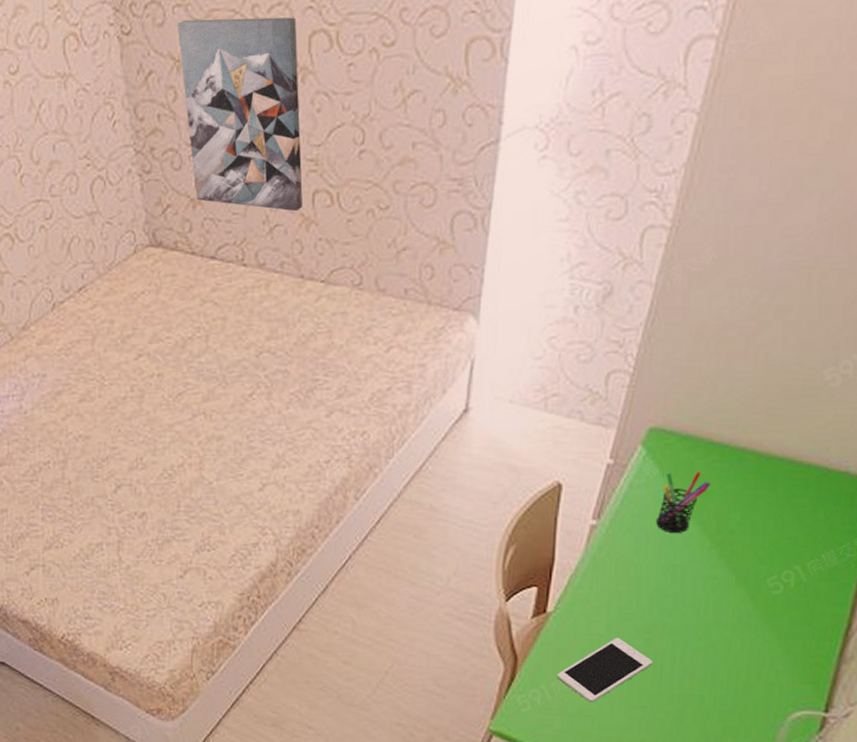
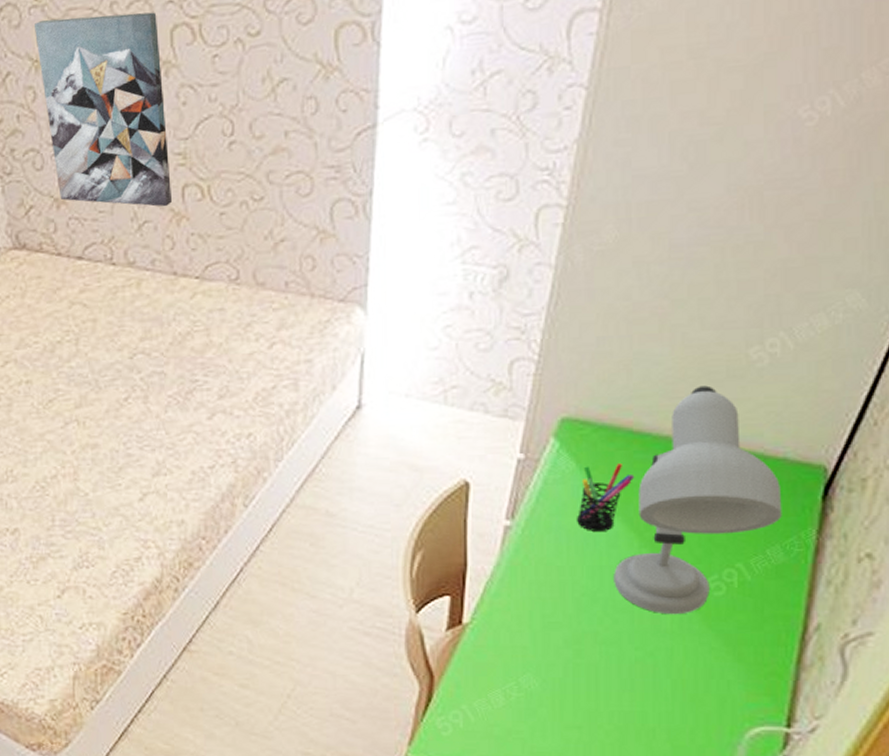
cell phone: present [556,637,653,703] -> none [479,649,586,724]
desk lamp: none [684,402,840,610] -> present [614,385,782,615]

